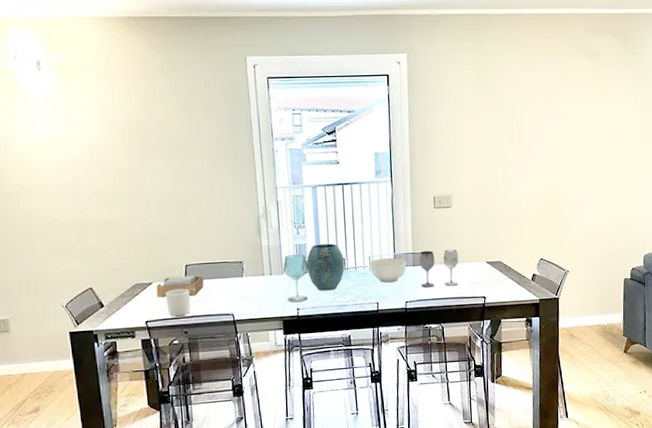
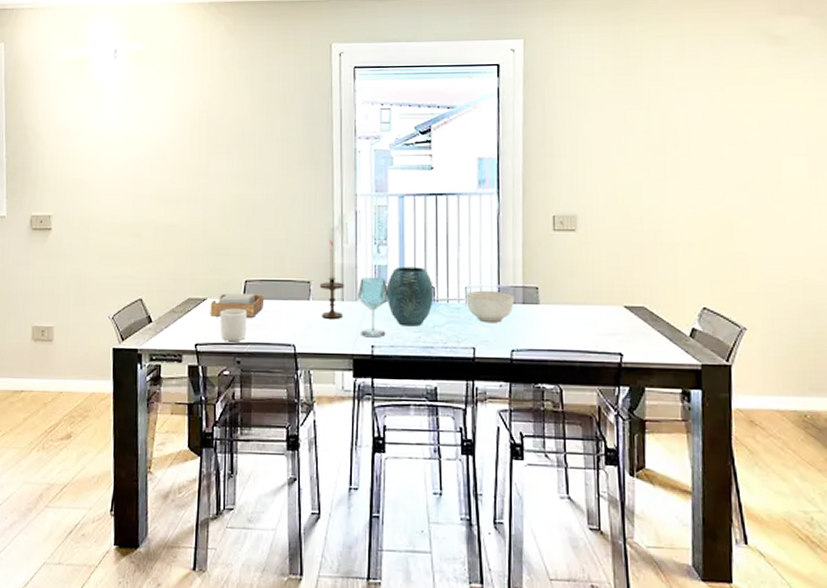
candlestick: none [250,226,272,291] -> present [319,240,345,319]
wineglass: present [419,249,459,288] -> none [531,285,585,335]

